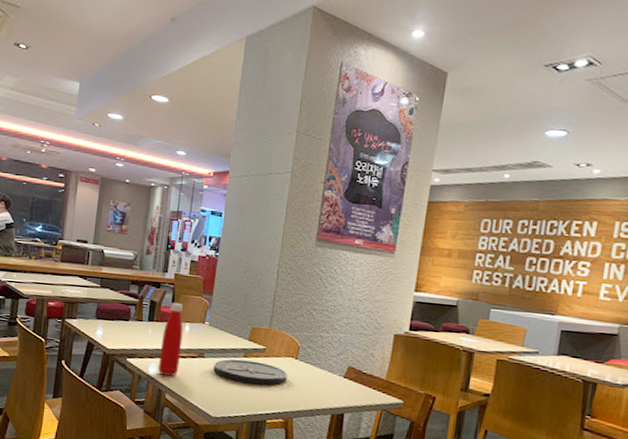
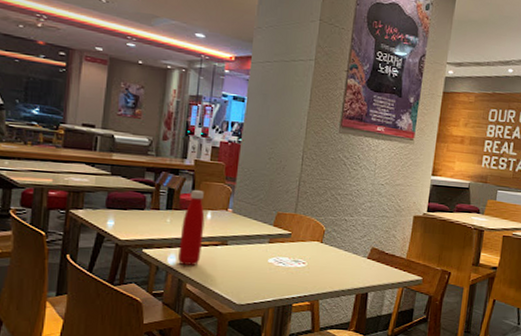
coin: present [213,359,287,386] -> none [237,245,313,271]

